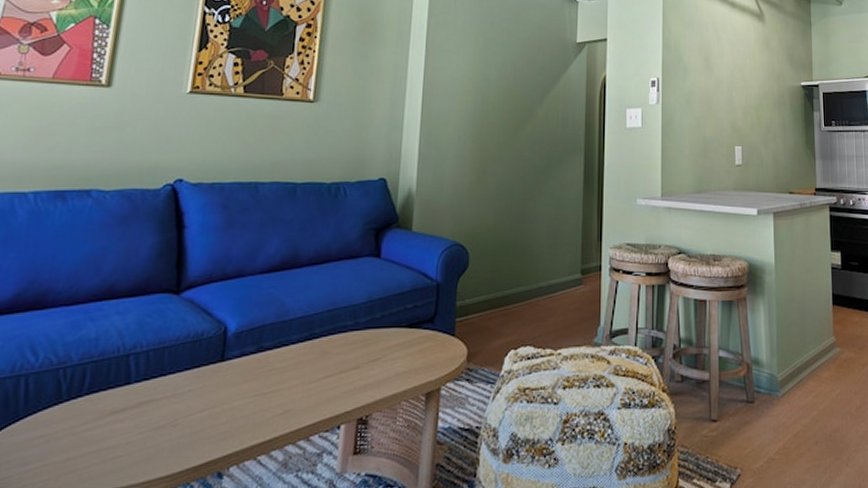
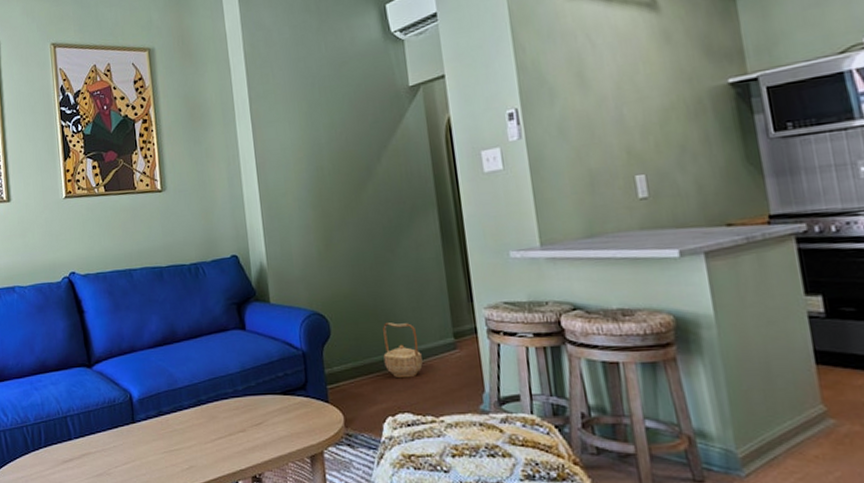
basket: none [515,257,551,312] -> present [383,322,423,379]

